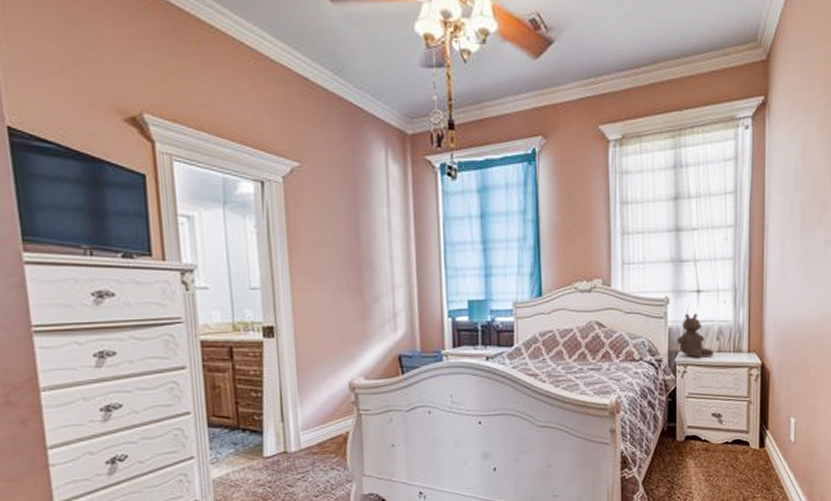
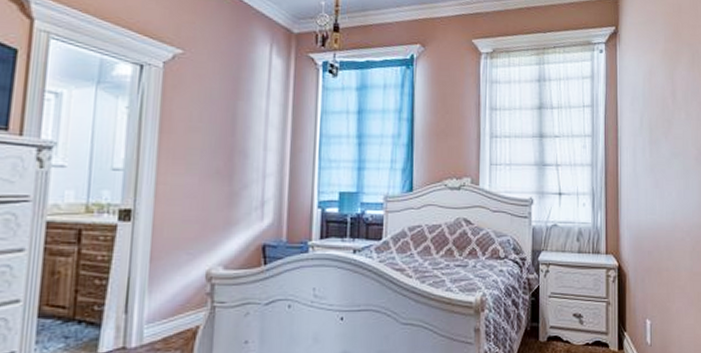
teddy bear: present [677,313,715,358] -> none [540,214,575,258]

